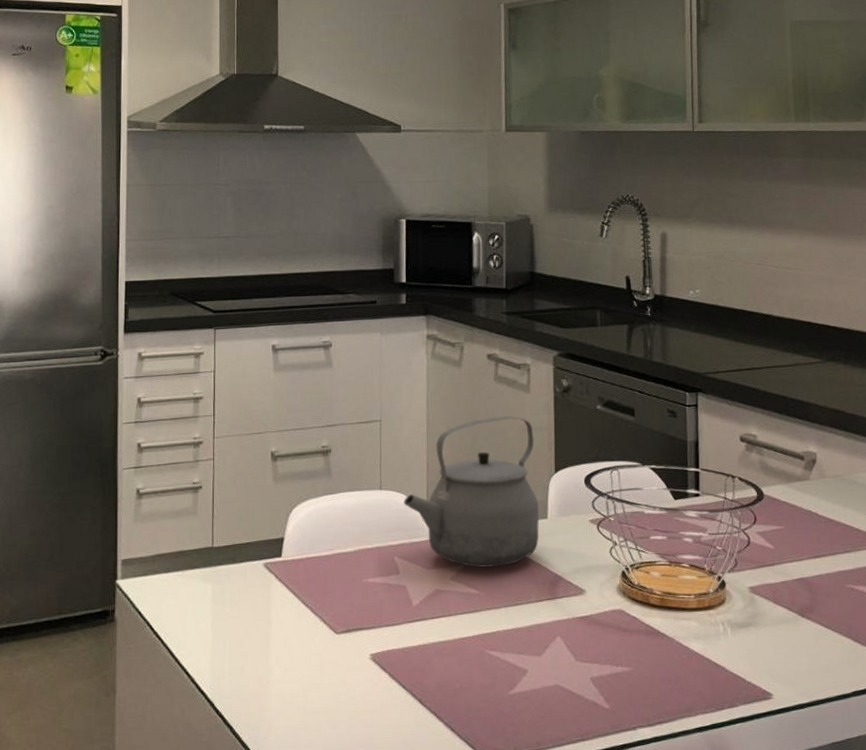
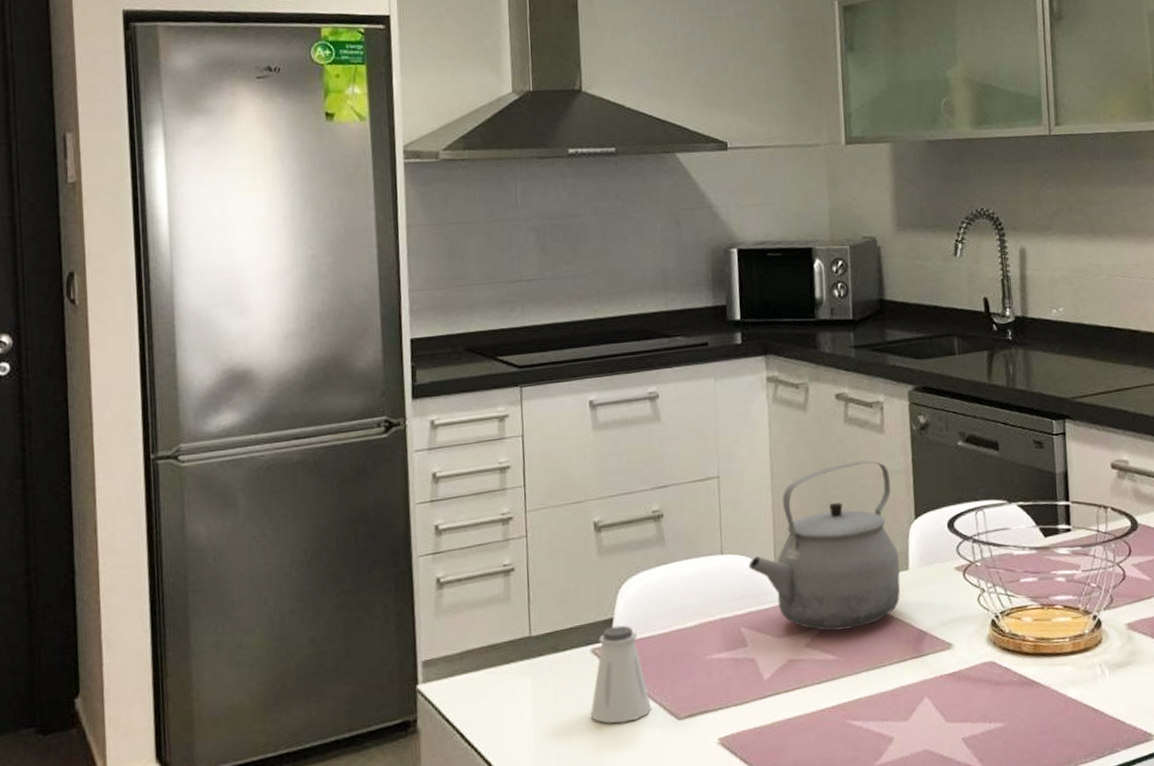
saltshaker: none [261,545,314,631] -> present [591,625,652,724]

